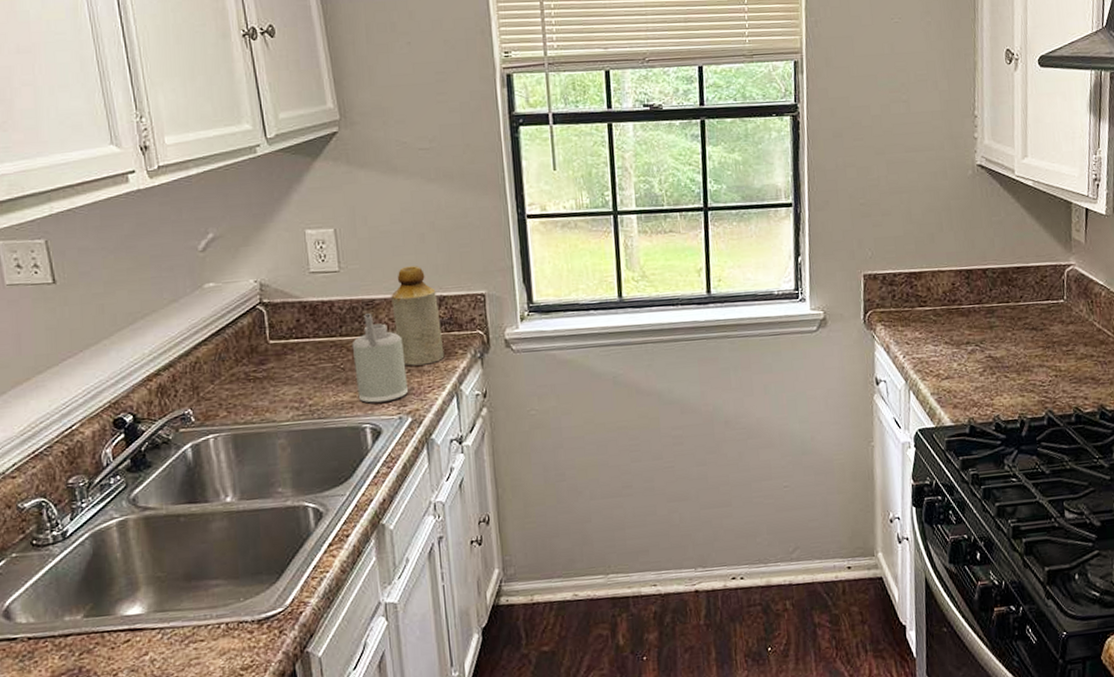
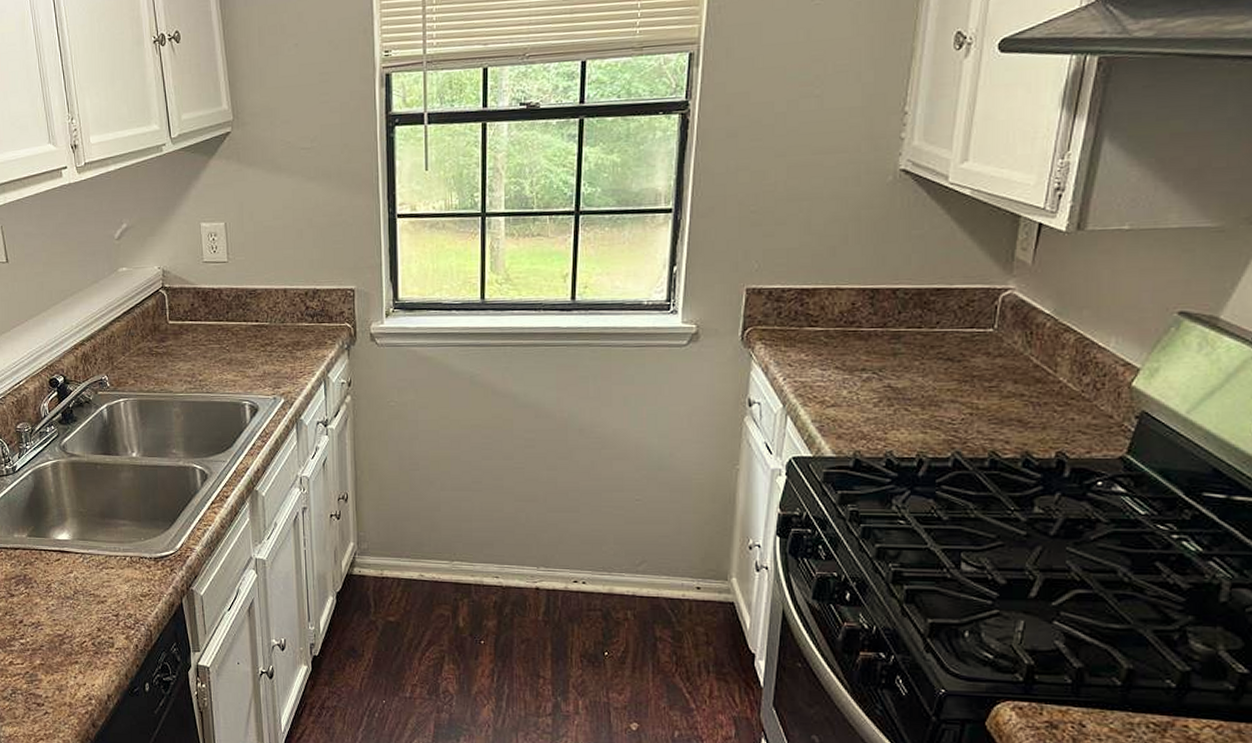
soap dispenser: present [352,313,408,404] -> none [236,302,282,383]
bottle: present [391,266,445,366] -> none [271,260,315,352]

